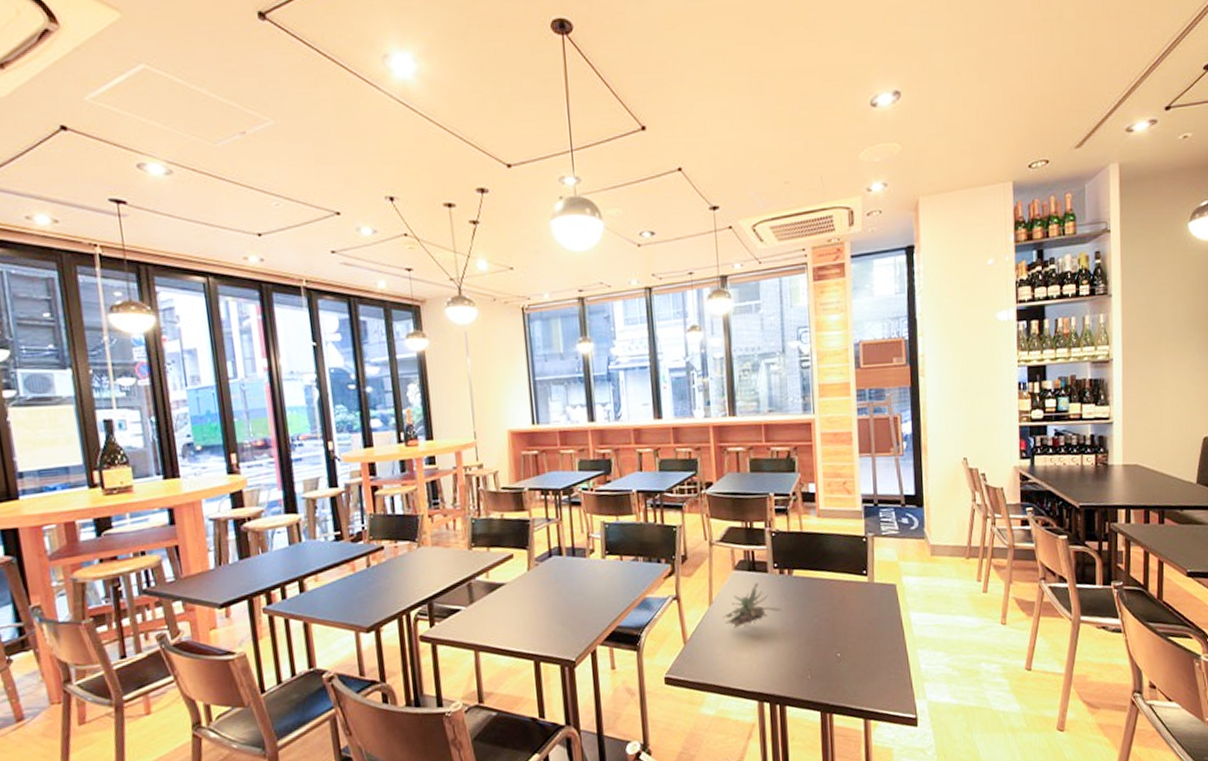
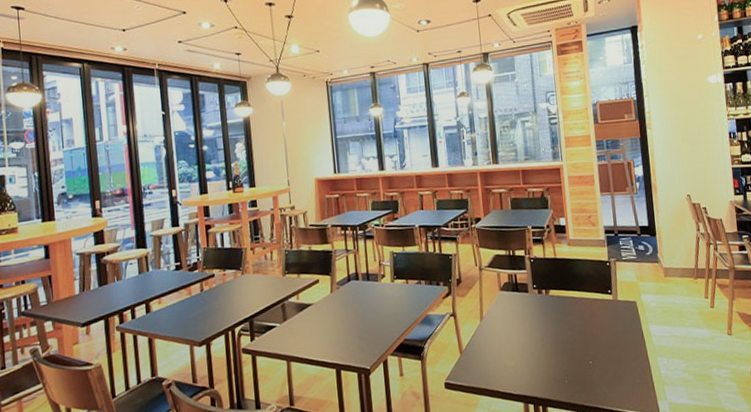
succulent plant: present [721,583,782,629] -> none [491,301,542,340]

